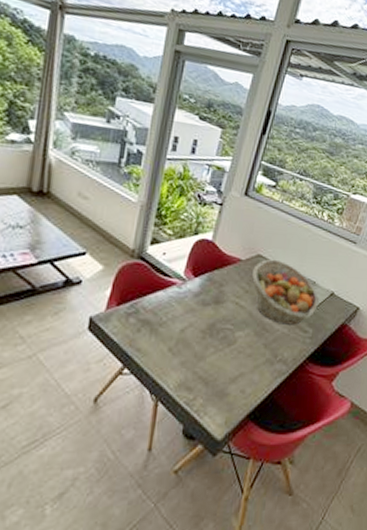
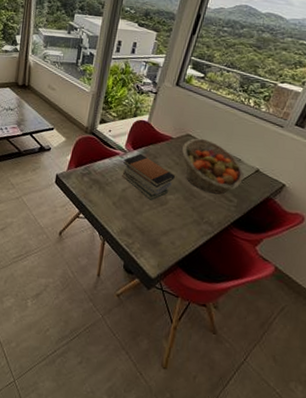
book stack: none [180,281,244,340] -> present [122,153,175,200]

